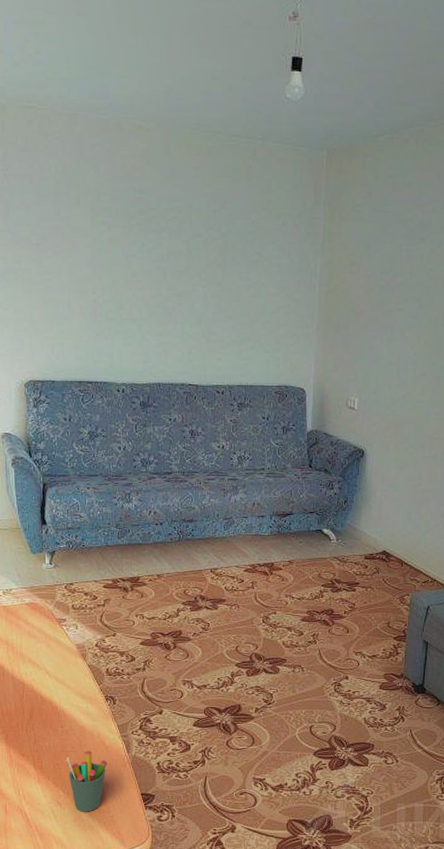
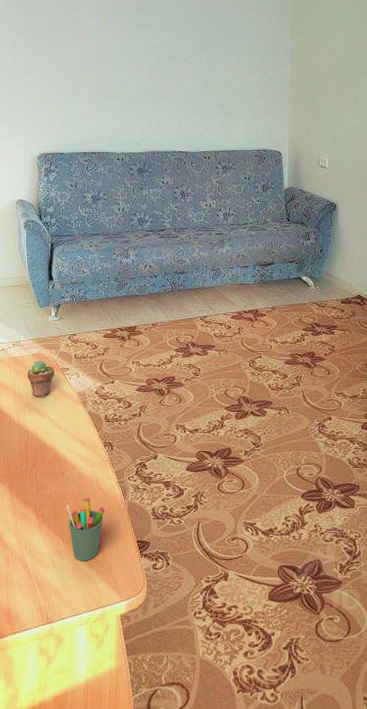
potted succulent: none [19,609,50,649] -> present [26,360,54,398]

